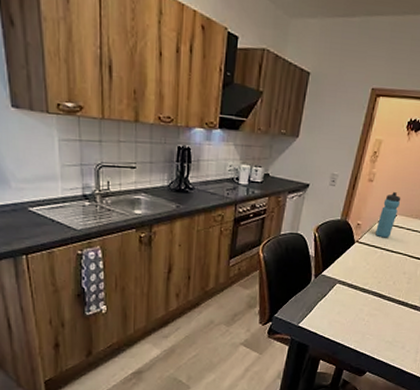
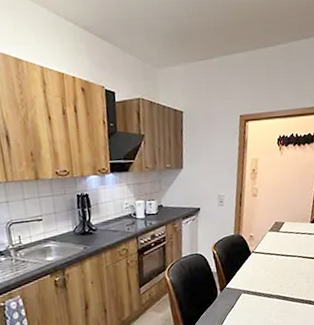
water bottle: present [375,192,401,238] -> none [268,202,286,245]

